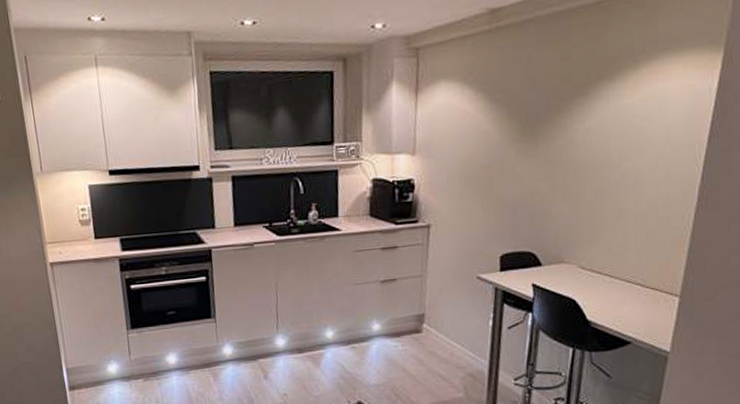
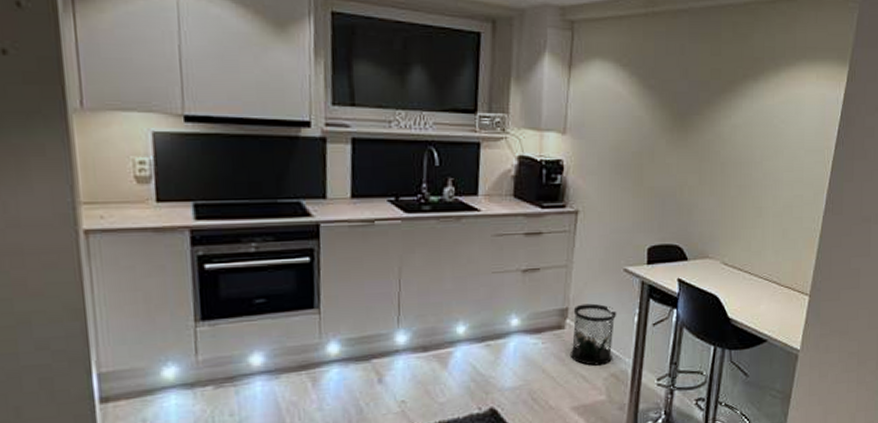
pencil holder: none [427,309,472,366] -> present [569,303,617,366]

